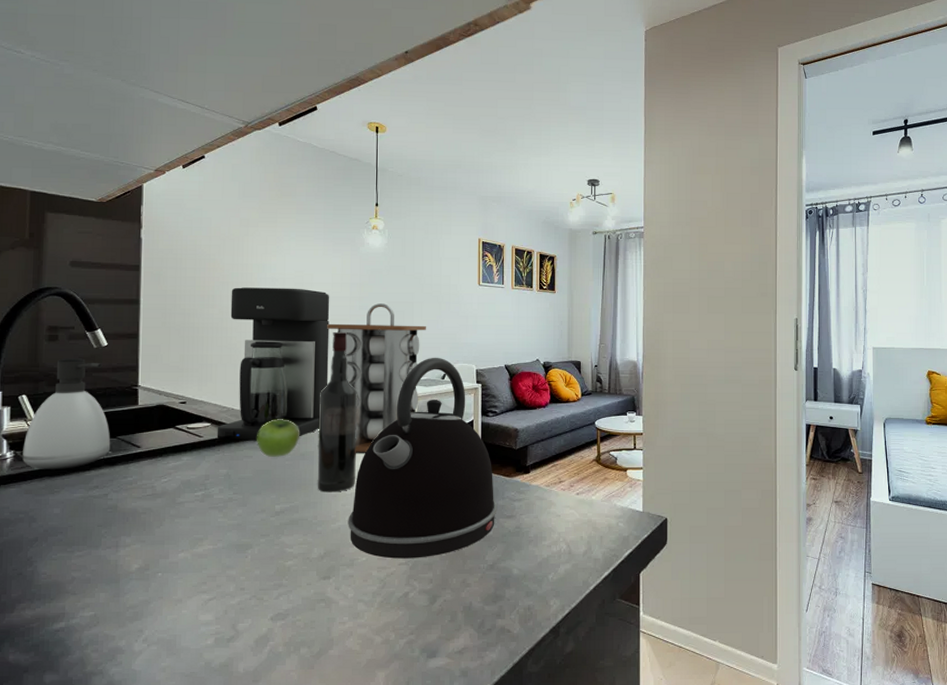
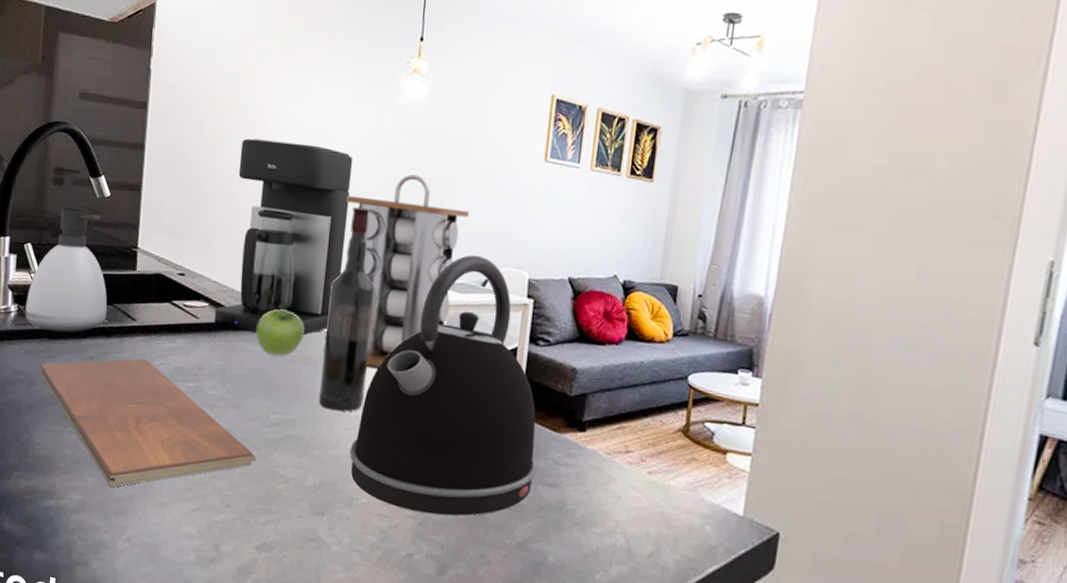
chopping board: none [41,478,265,597] -> present [40,358,256,488]

